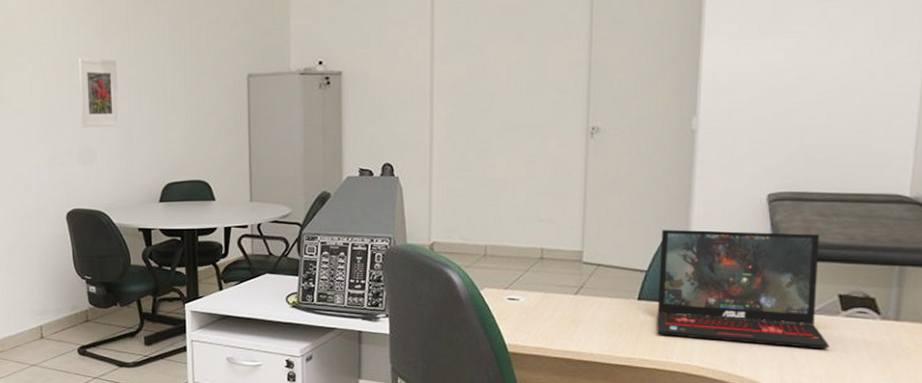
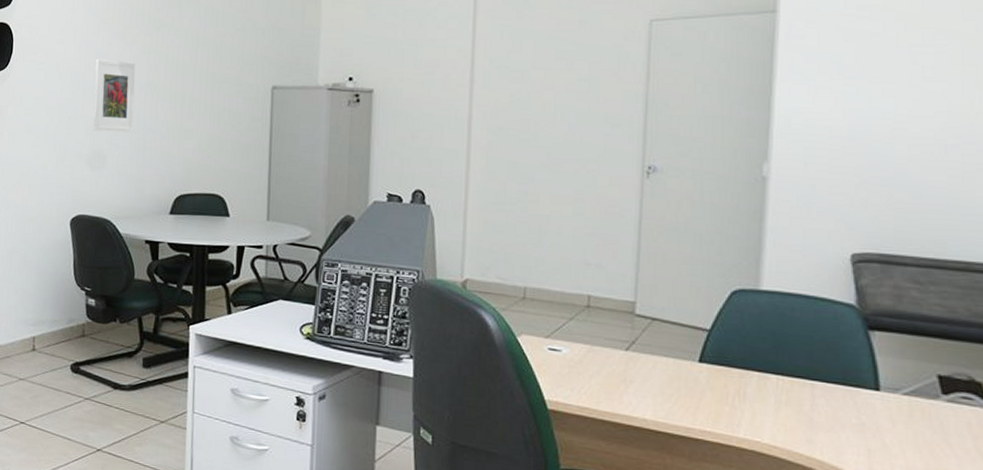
laptop: present [657,229,830,350] -> none [721,284,928,438]

